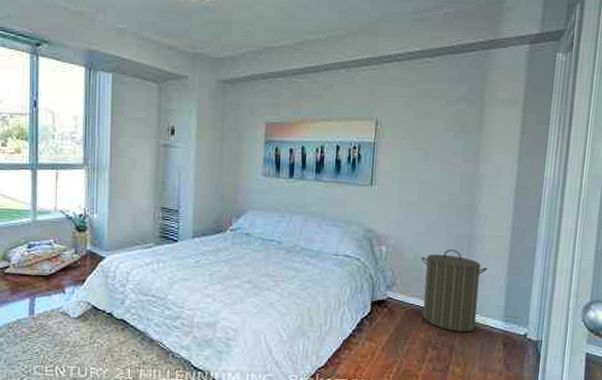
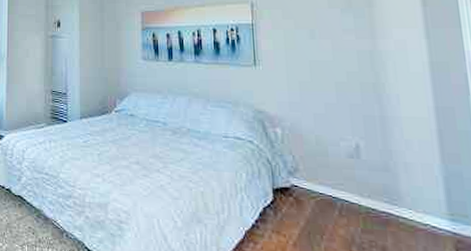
laundry hamper: present [421,249,488,333] -> none [324,132,413,232]

